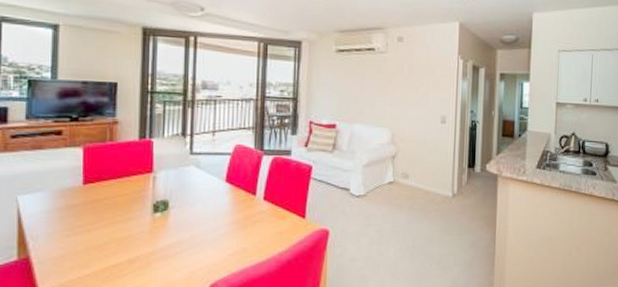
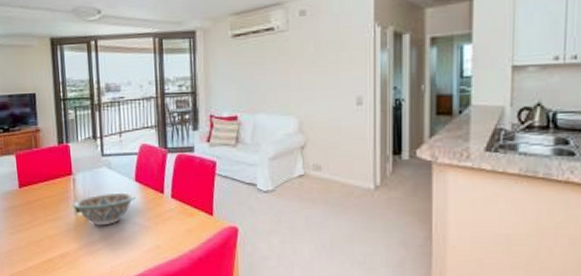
decorative bowl: none [149,193,225,228] -> present [72,192,136,226]

